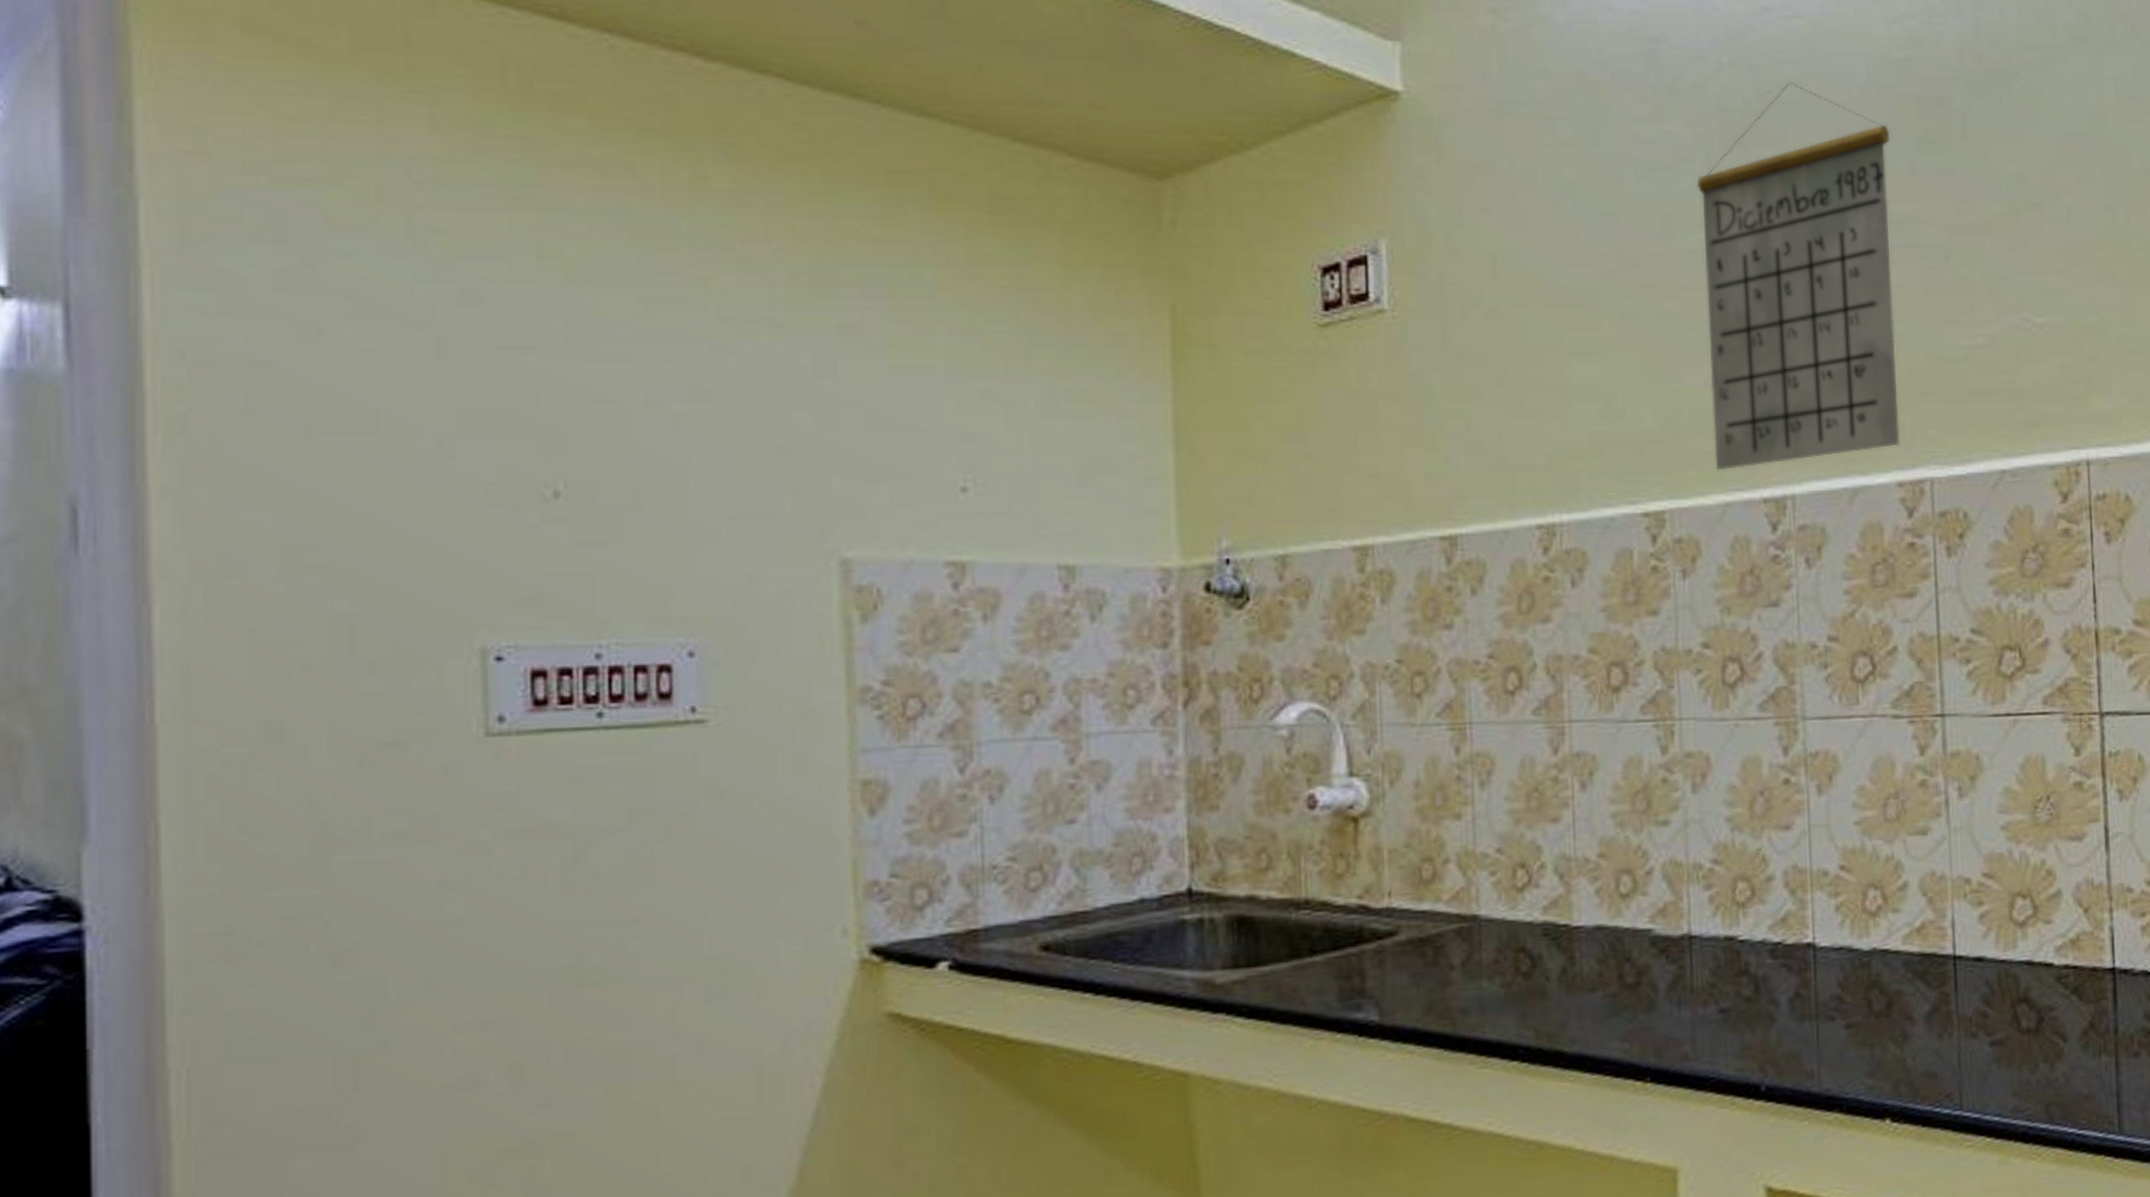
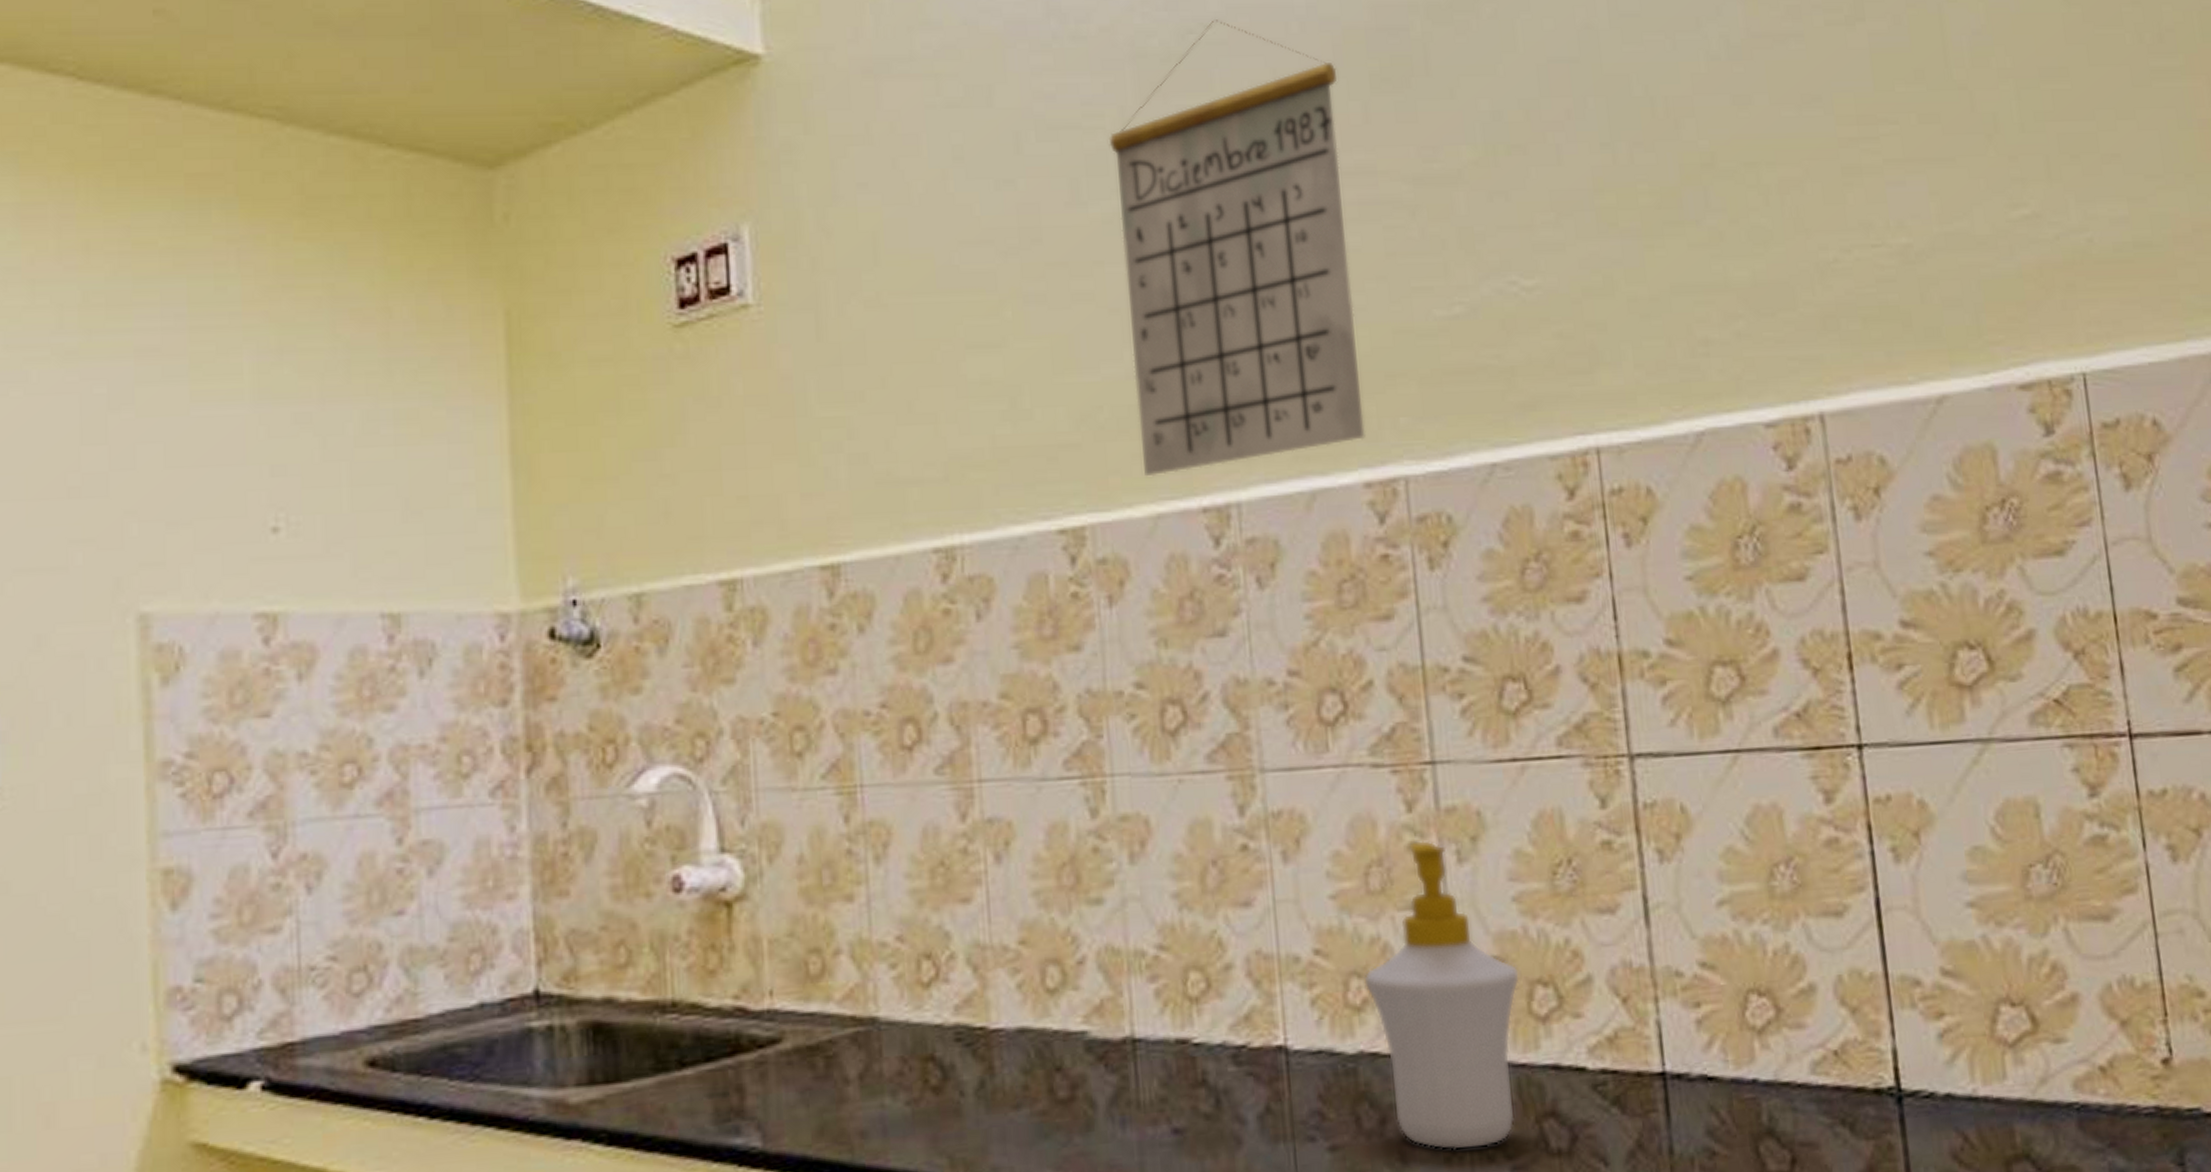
soap bottle: none [1879,779,2005,1029] -> present [1364,840,1521,1151]

